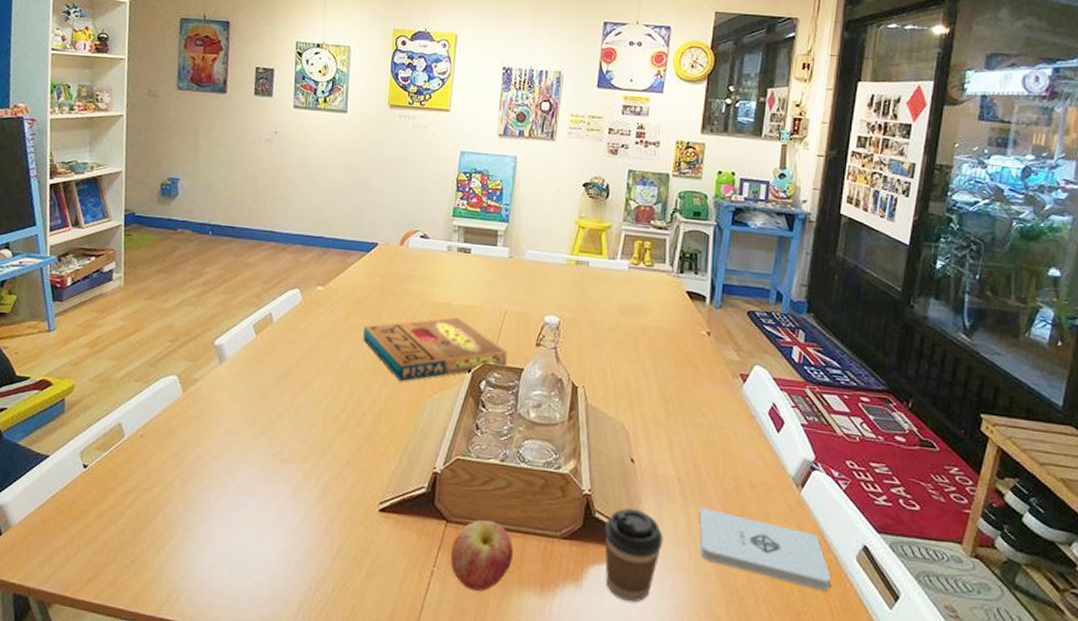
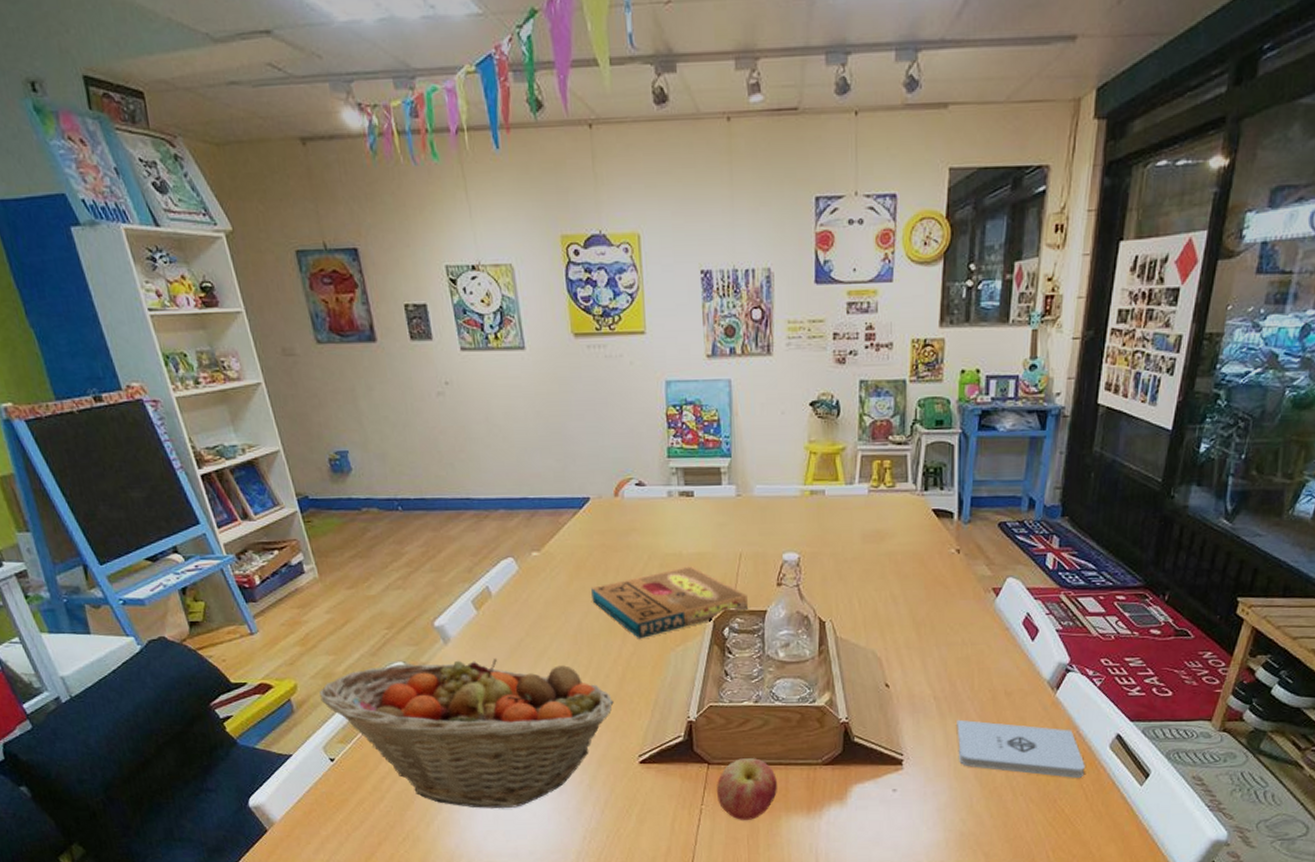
fruit basket: none [92,377,365,543] -> present [319,659,614,808]
coffee cup: present [604,508,663,603] -> none [864,729,922,811]

